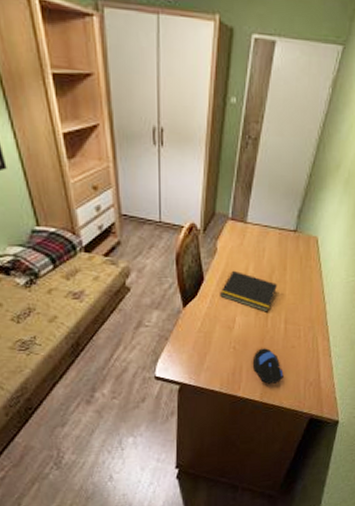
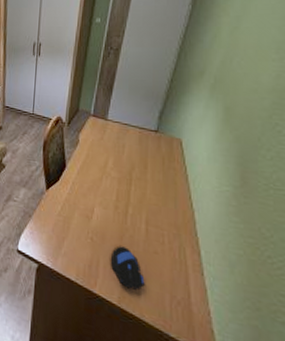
notepad: present [220,270,277,312] -> none [80,162,137,209]

